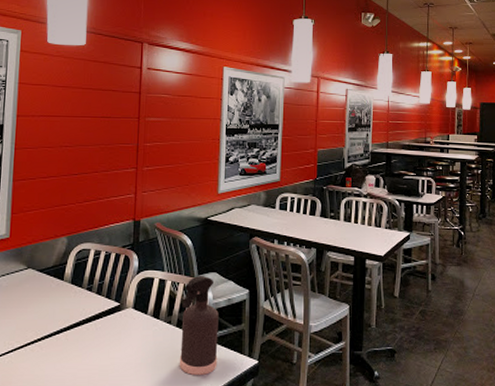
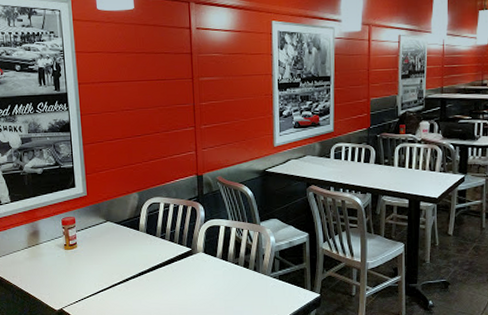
spray bottle: present [179,275,219,376] -> none [247,221,283,308]

